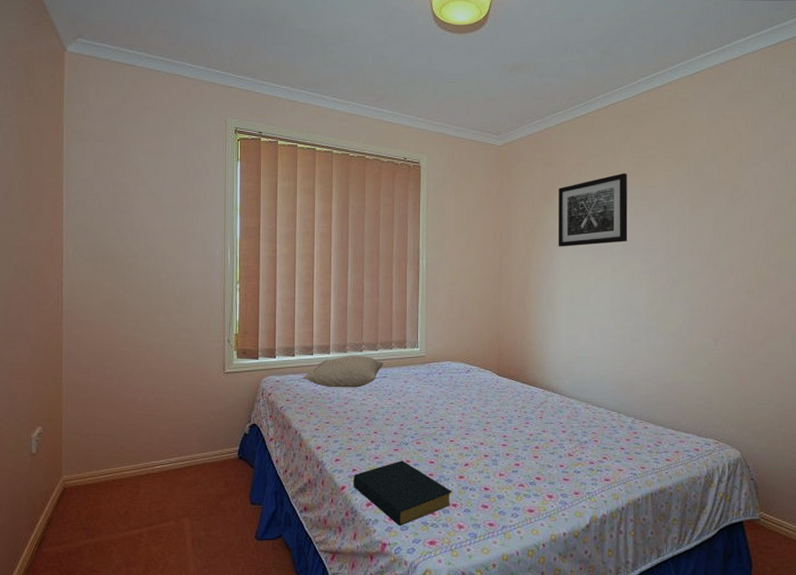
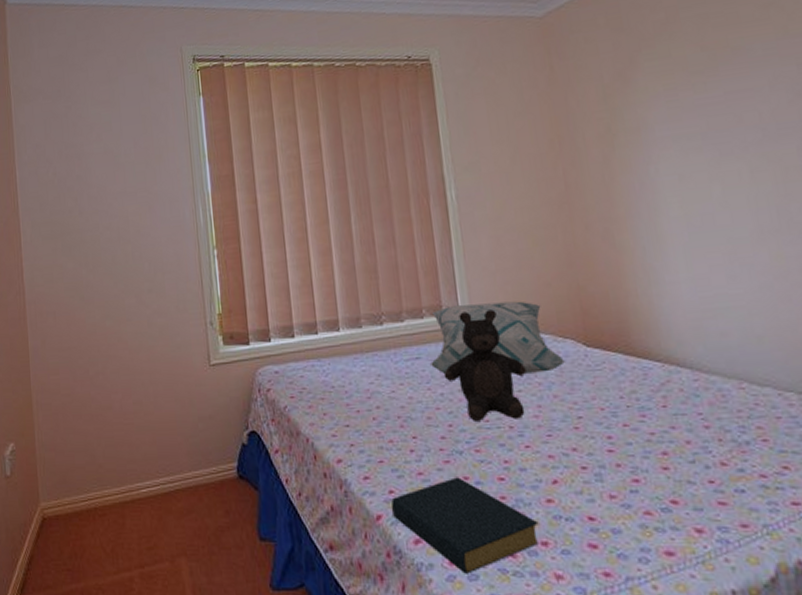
pillow: present [302,355,383,388] -> none [307,330,414,378]
decorative pillow: none [392,342,484,392] -> present [429,301,566,375]
teddy bear: none [401,347,458,423] -> present [443,309,526,421]
wall art: present [558,173,628,247] -> none [640,22,770,147]

